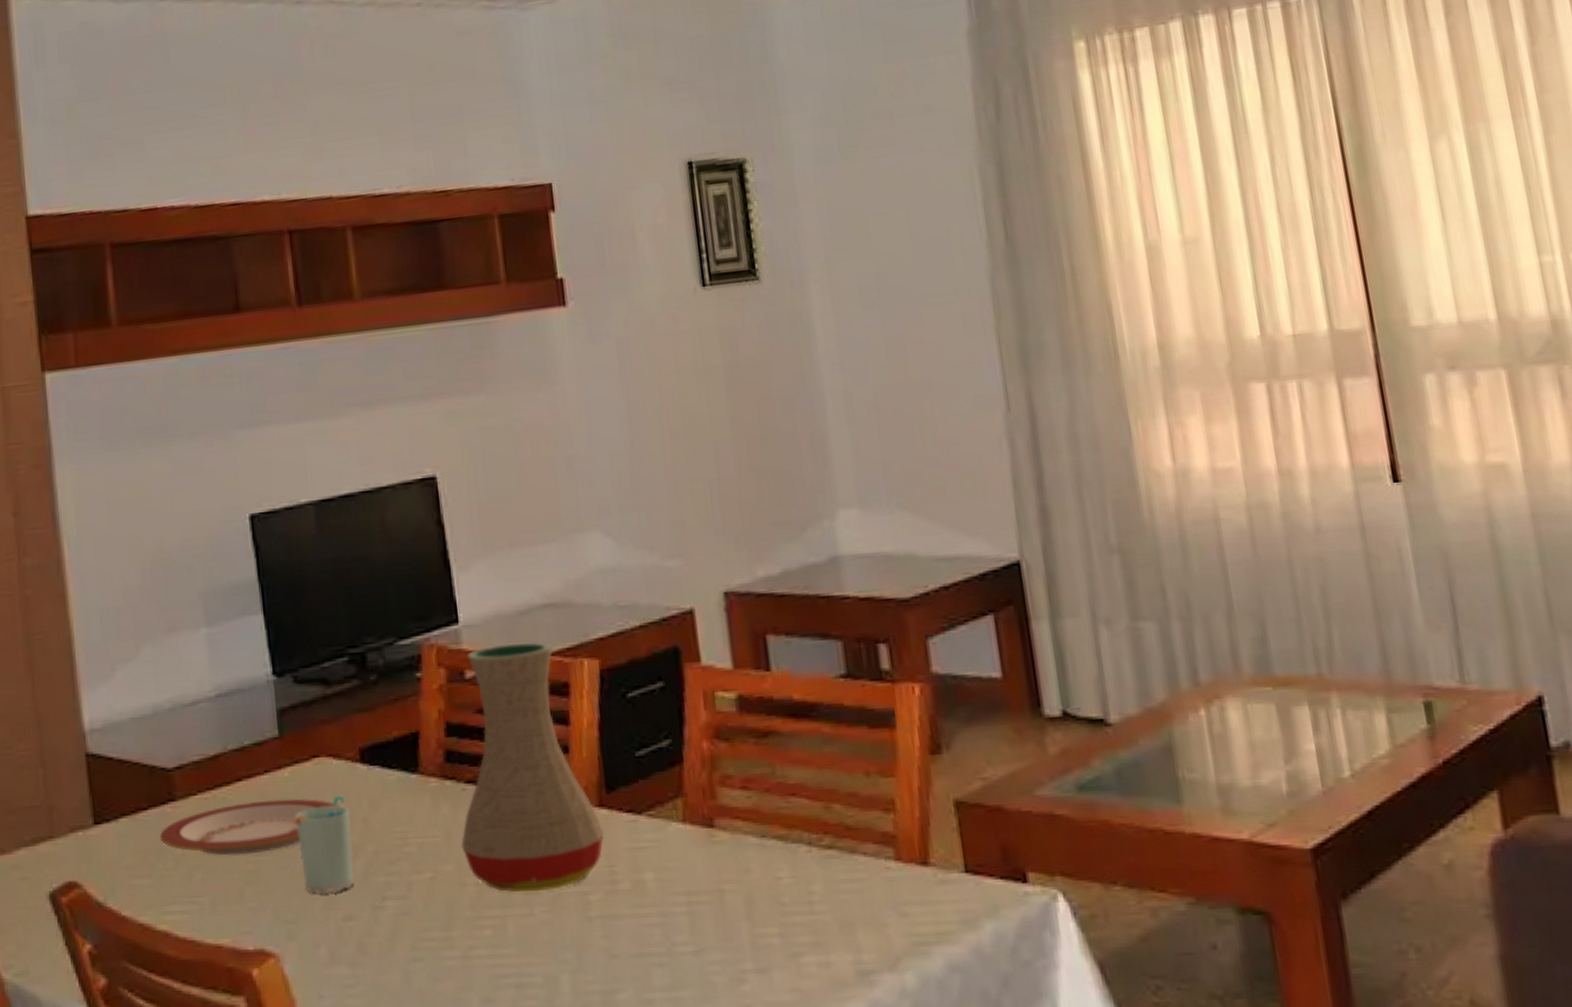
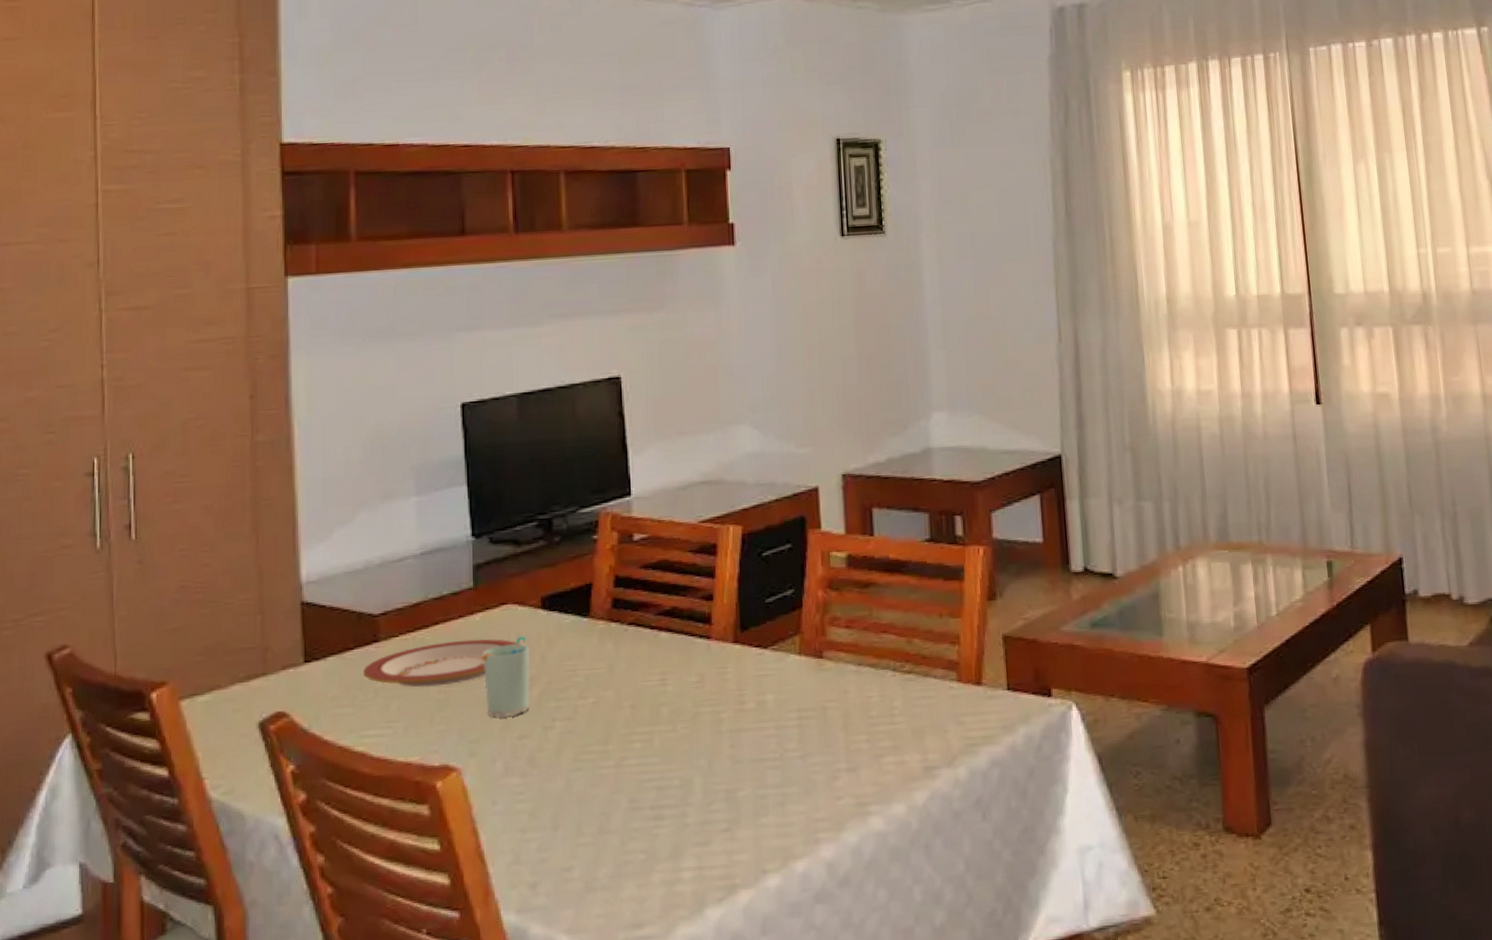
vase: present [461,641,604,893] -> none [621,511,737,713]

